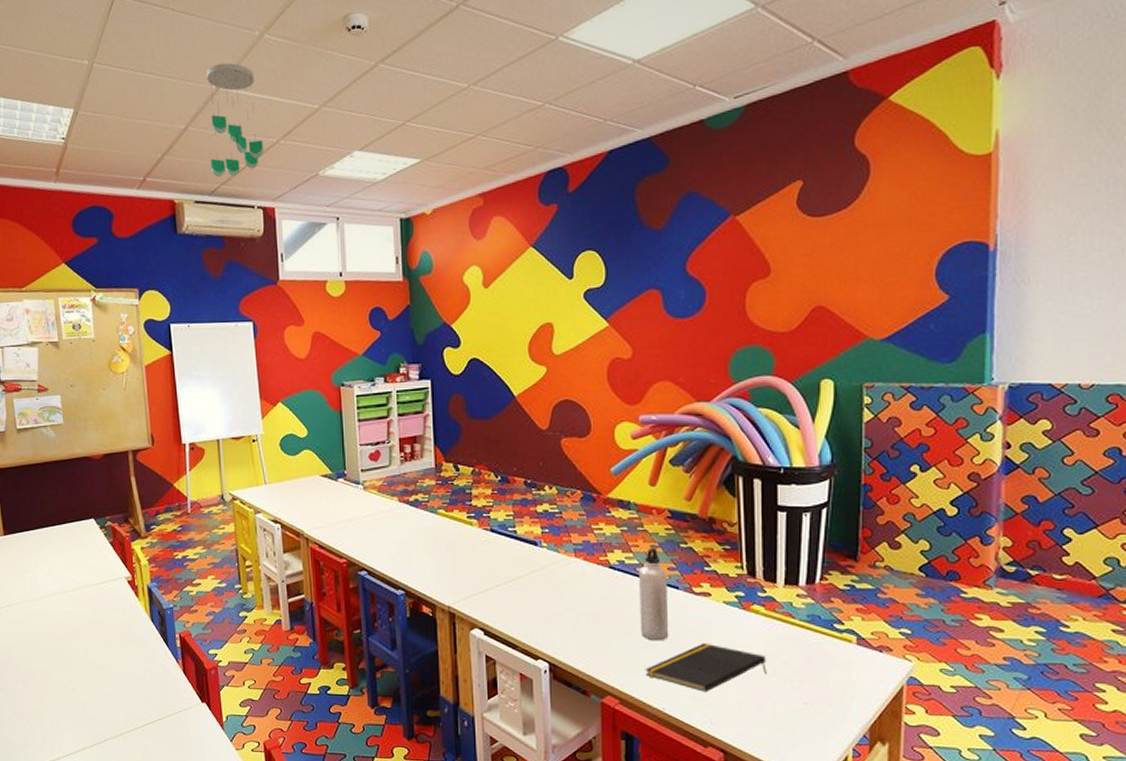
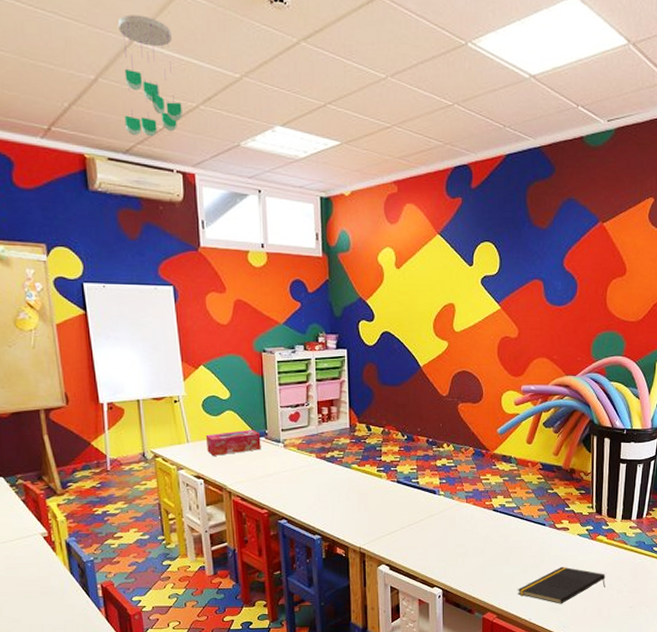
tissue box: none [283,469,340,498] -> present [205,429,261,456]
water bottle: present [639,547,669,641] -> none [515,493,537,567]

